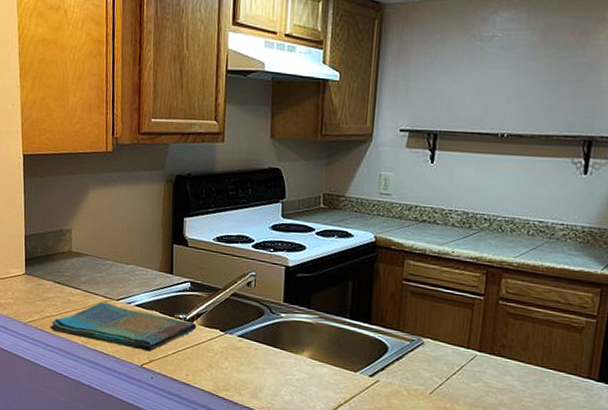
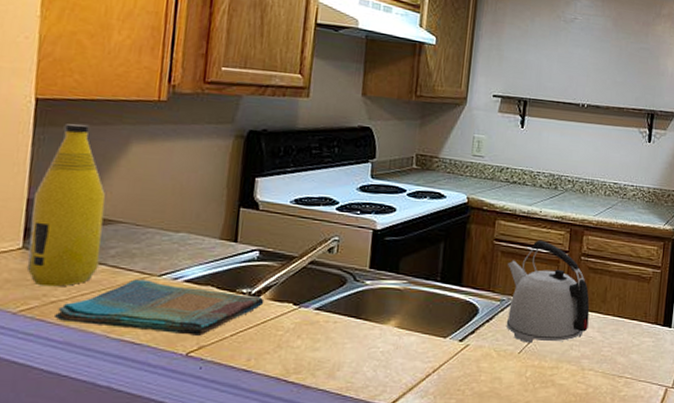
bottle: none [28,174,76,305] -> present [26,123,106,287]
kettle: none [416,281,509,387] -> present [506,239,590,343]

